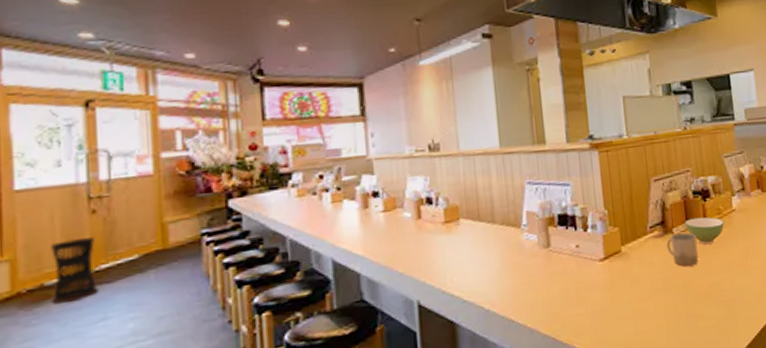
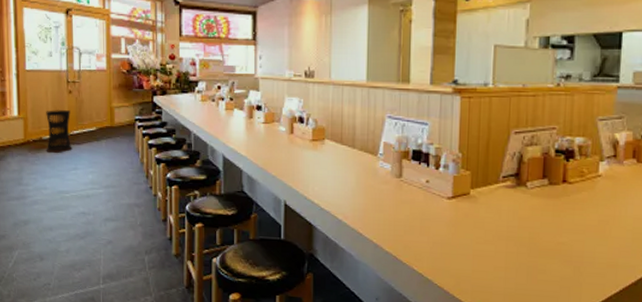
cup: present [666,232,699,267] -> none [517,188,552,221]
bowl: present [685,217,725,245] -> none [541,176,587,205]

